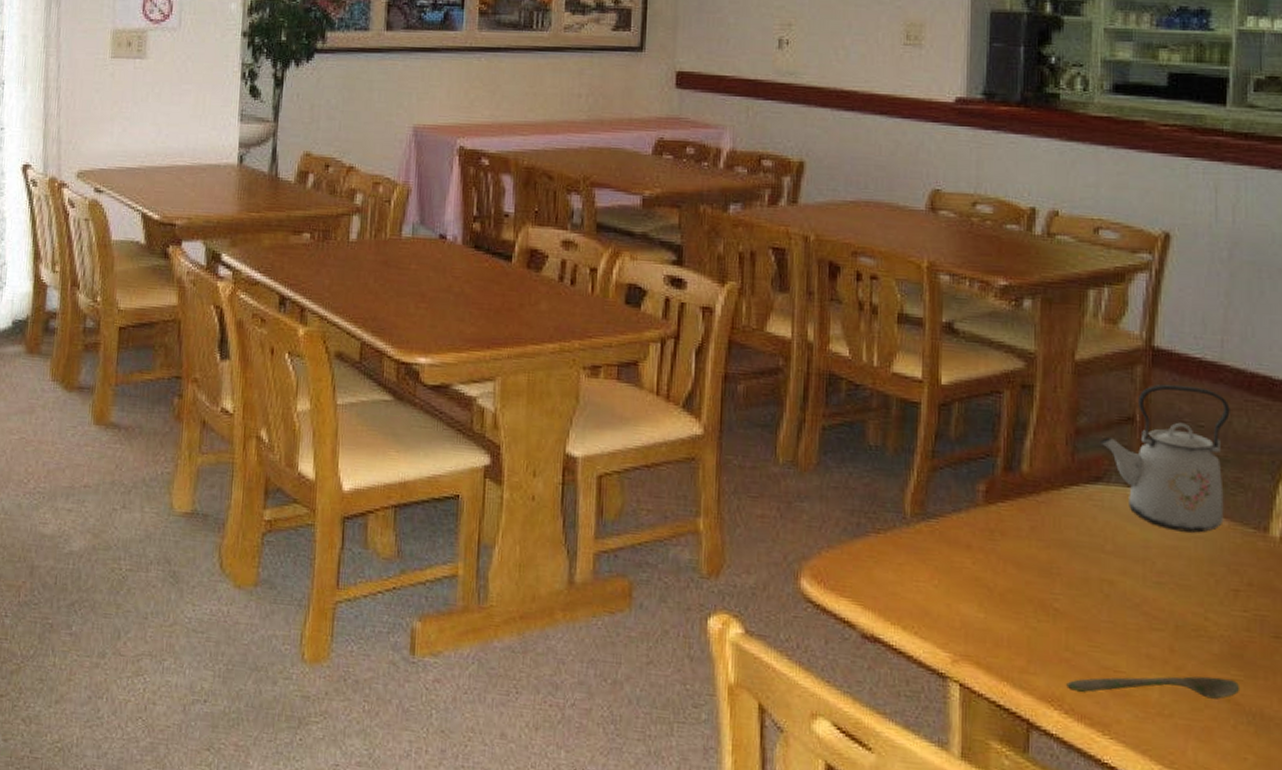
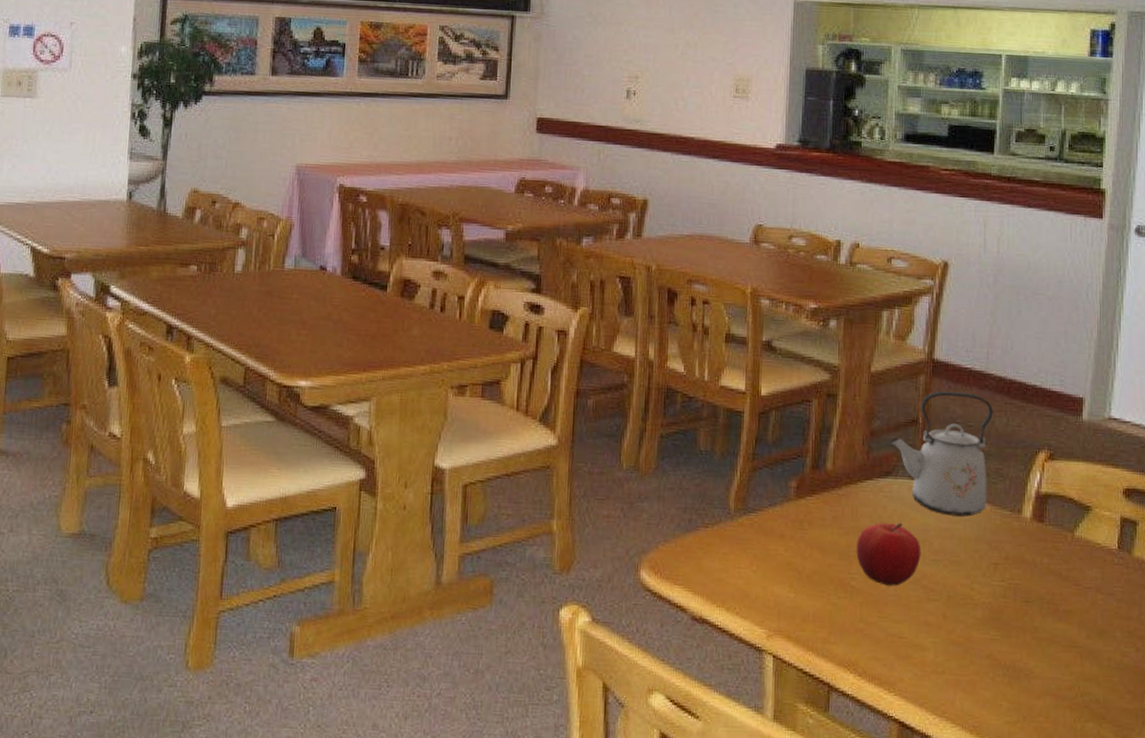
fruit: none [1060,536,1141,611] -> present [856,522,921,586]
spoon: present [1067,676,1240,700] -> none [860,637,998,657]

